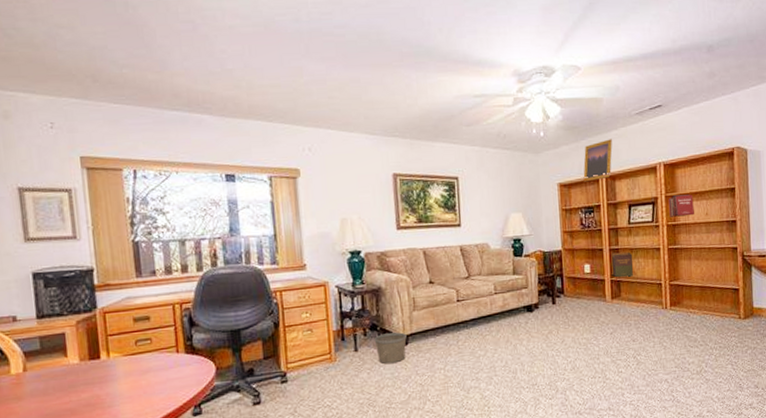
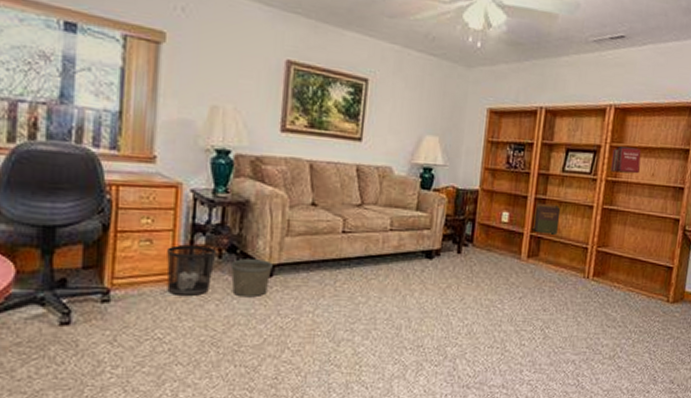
waste bin: none [325,328,362,370] -> present [166,244,217,296]
picture frame: present [583,139,612,182] -> none [518,65,561,114]

